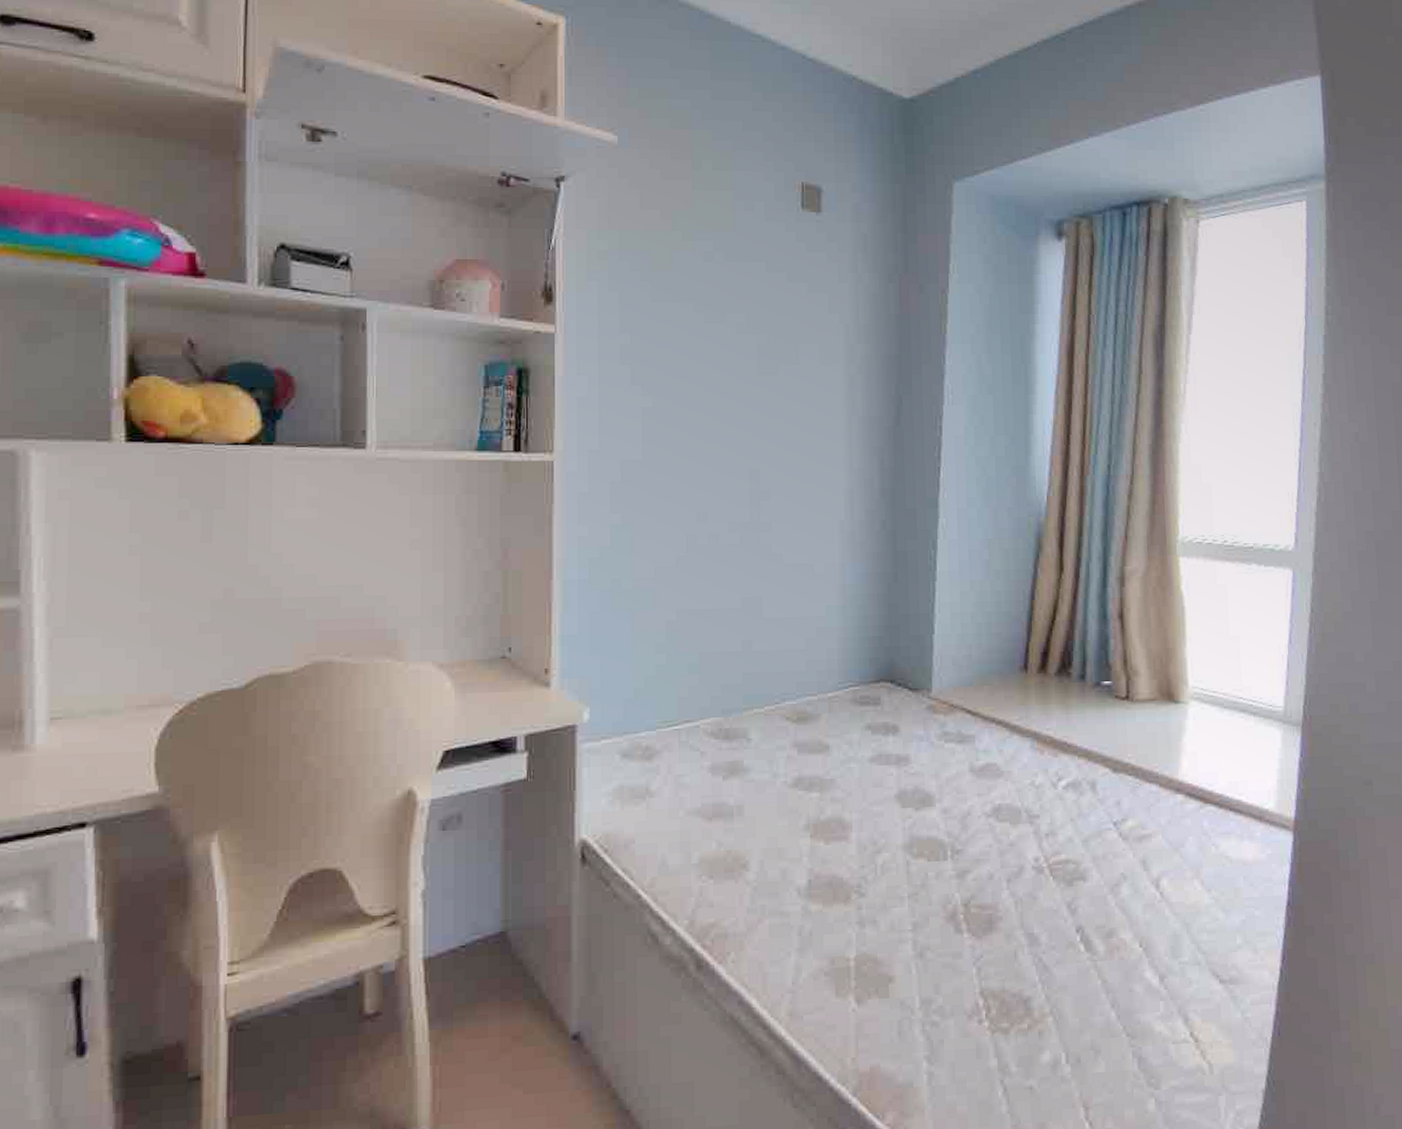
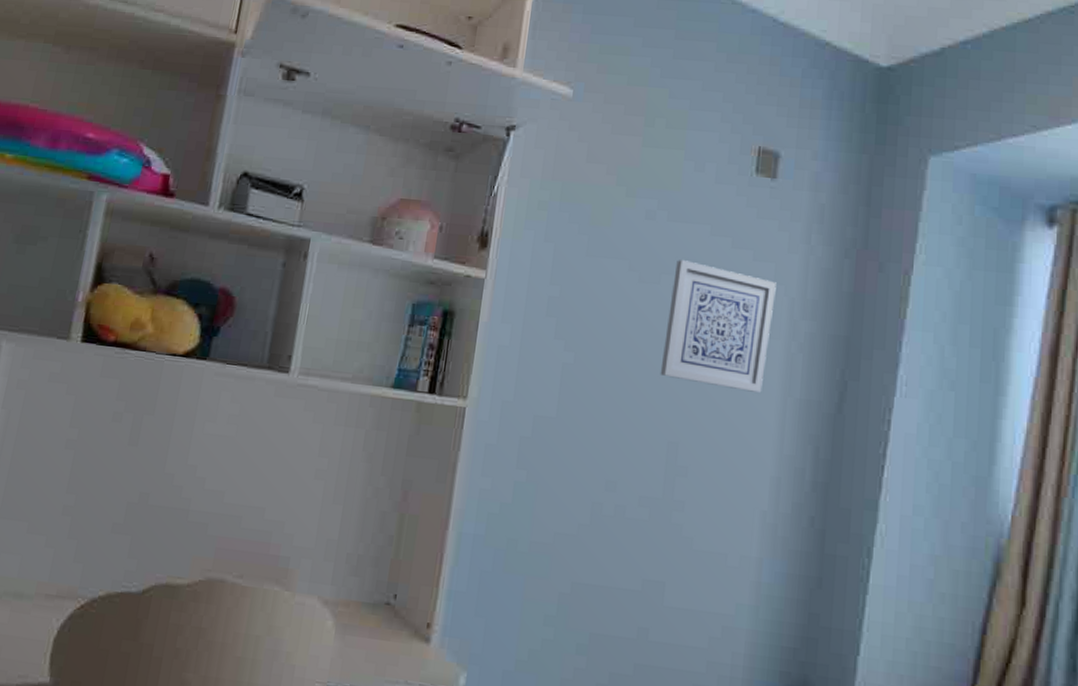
wall art: none [735,298,832,415] -> present [660,260,777,393]

